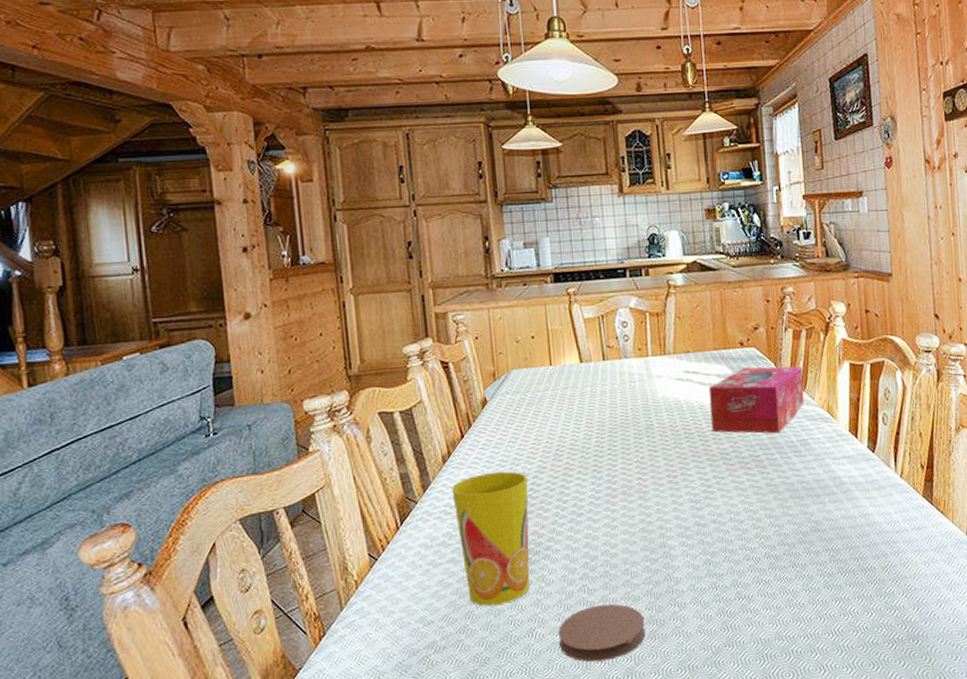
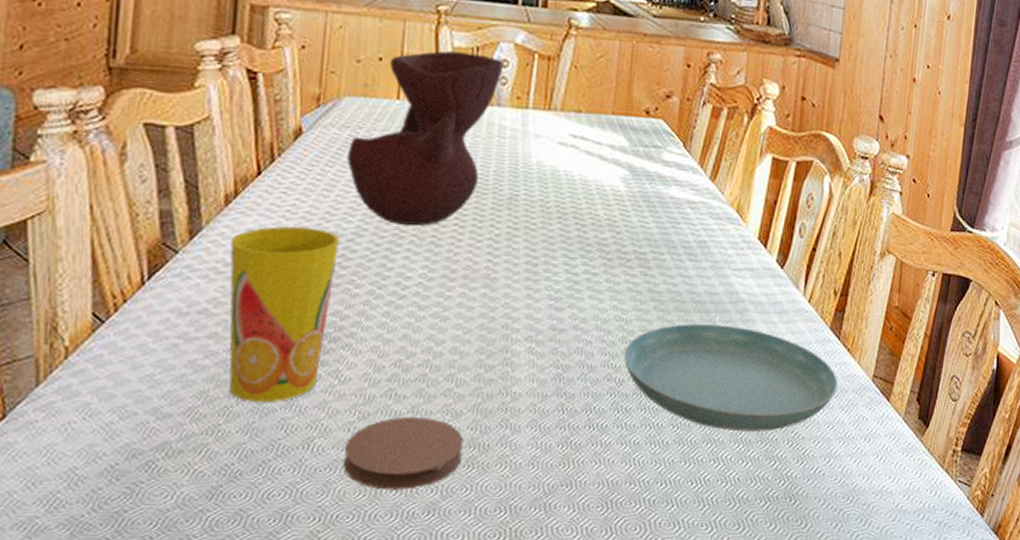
vase: none [521,320,625,461] -> present [347,50,504,226]
tissue box: present [708,366,804,434] -> none [592,142,716,229]
saucer: none [756,504,938,589] -> present [623,324,838,432]

